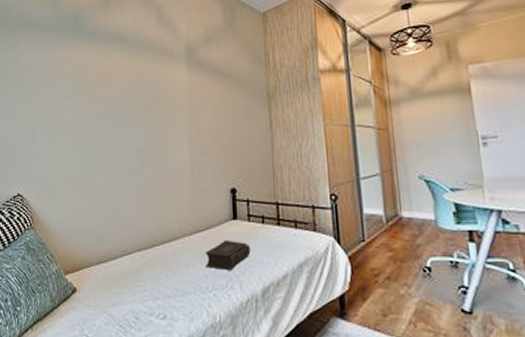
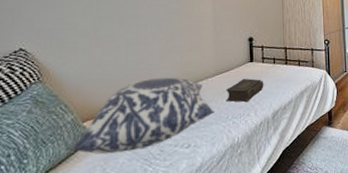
cushion: none [55,232,193,314] -> present [71,77,215,155]

